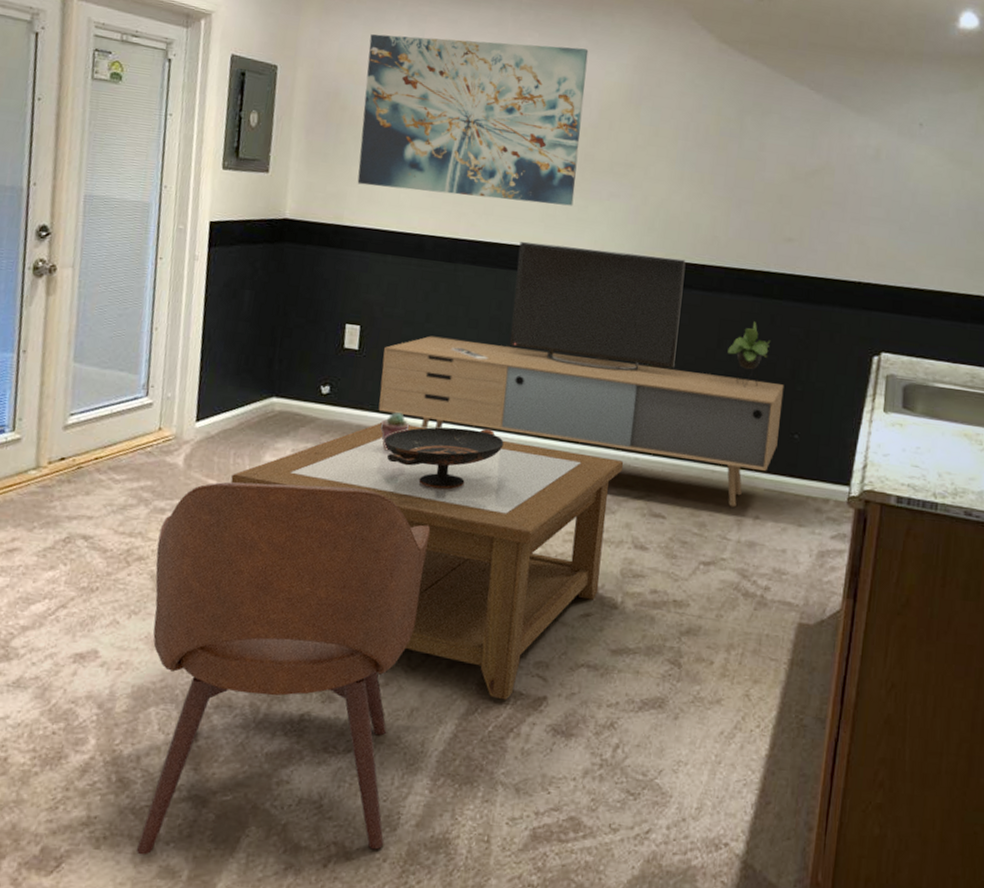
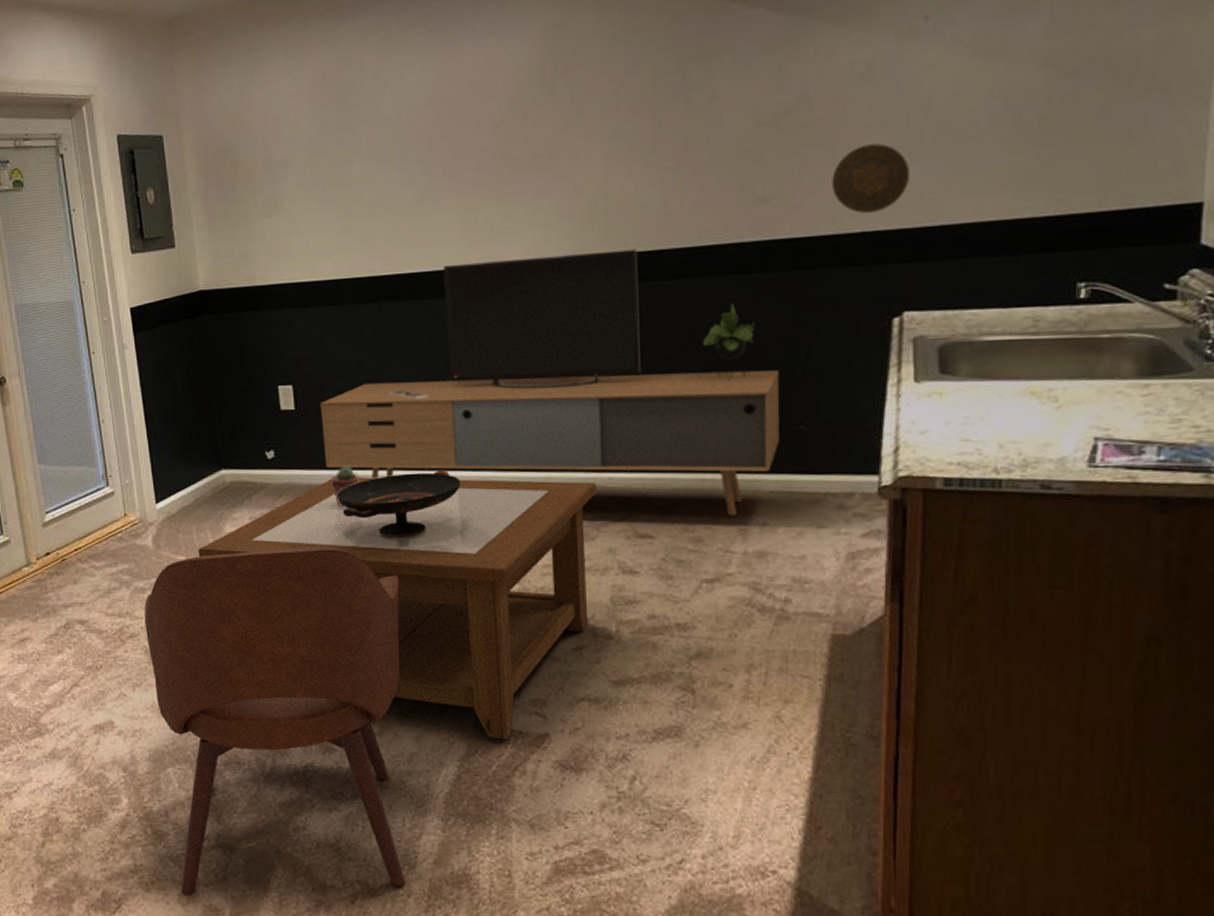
wall art: present [357,34,589,206] -> none [248,33,496,240]
decorative plate: none [841,212,898,268] -> present [832,143,911,213]

